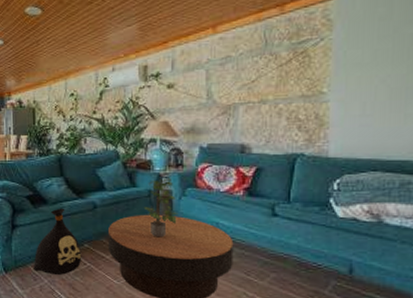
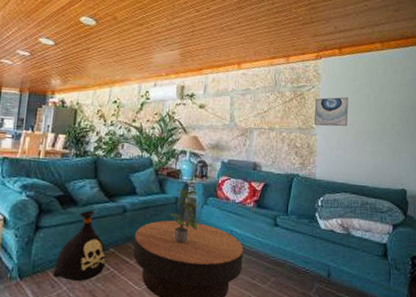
wall art: none [325,45,379,90] -> present [314,97,348,127]

